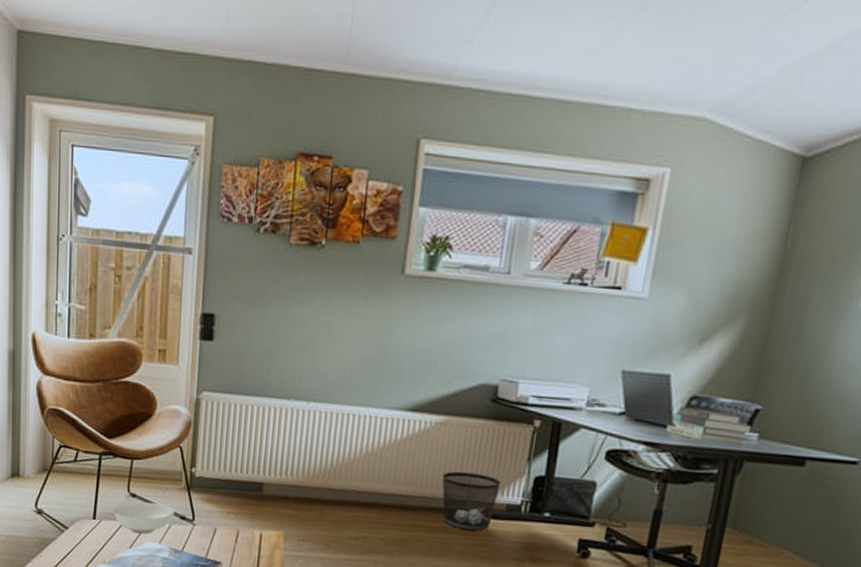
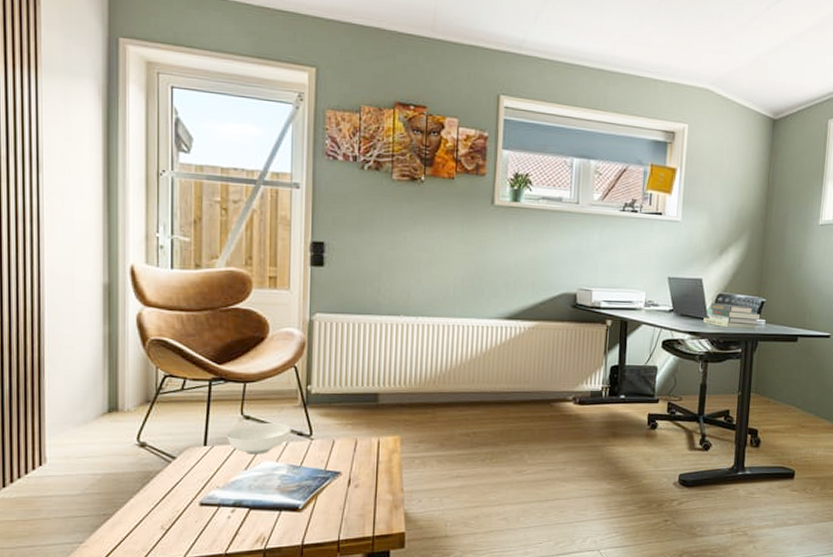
waste bin: present [442,471,501,531] -> none [537,367,584,416]

